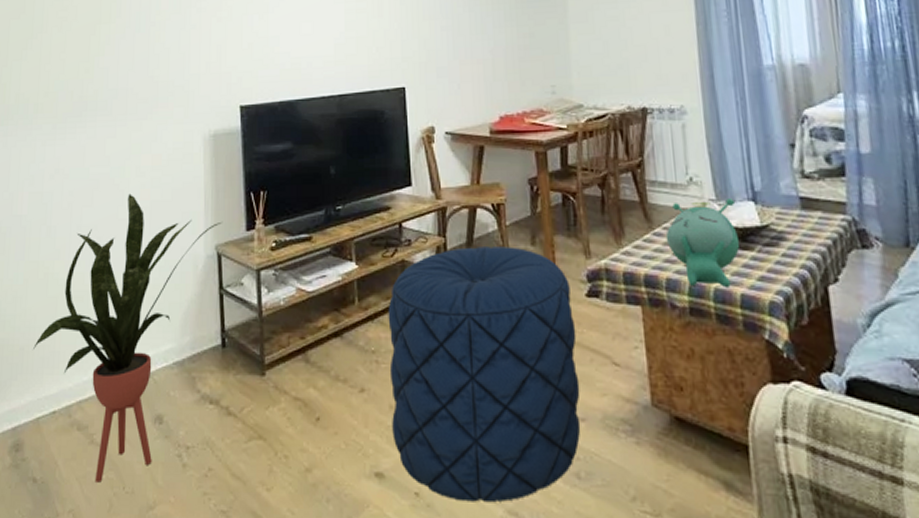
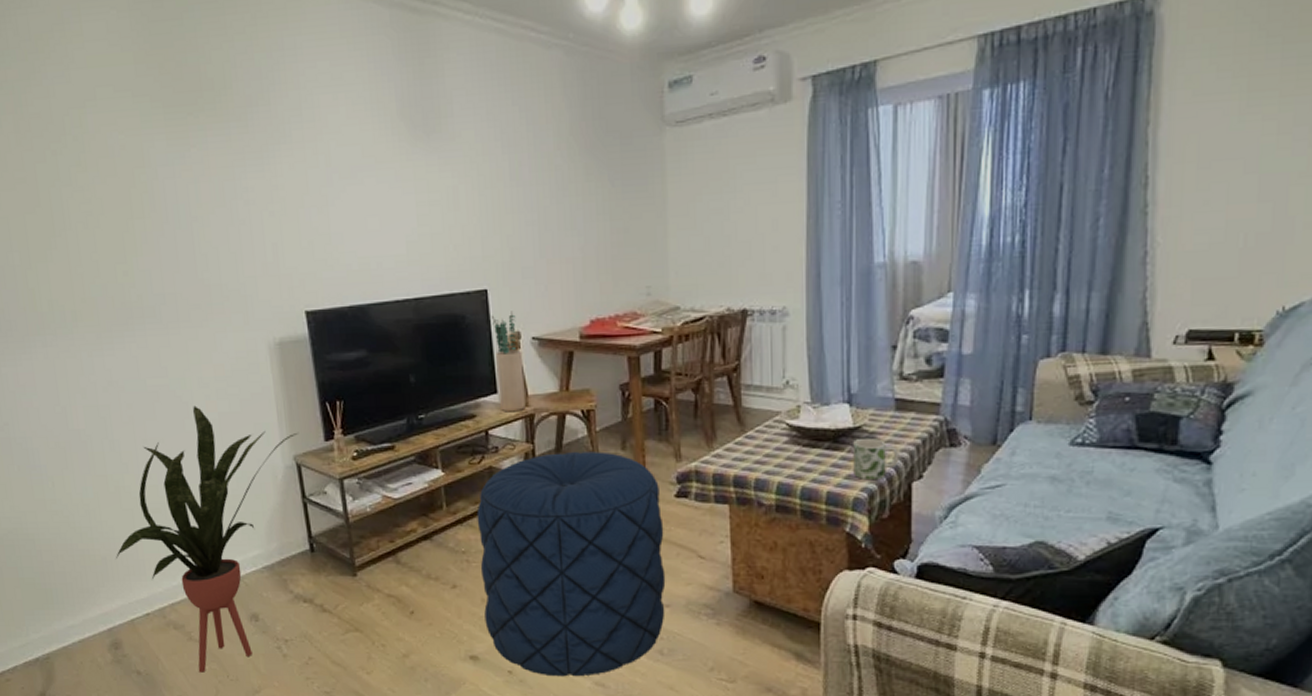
vase: none [409,107,438,205] -> present [492,311,526,413]
toy: present [665,199,740,289] -> none [757,401,831,487]
mug: none [762,237,812,283] -> present [853,437,900,481]

